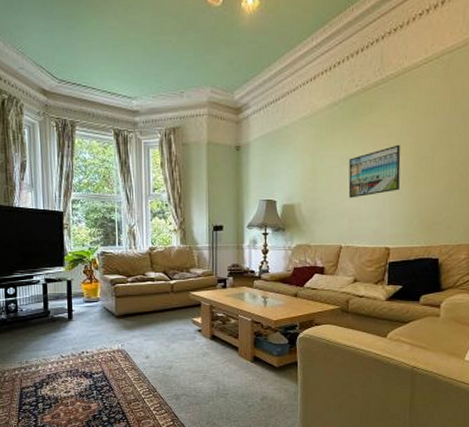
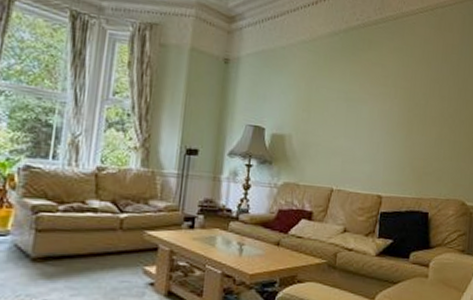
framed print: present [348,144,401,198] -> none [343,86,396,137]

